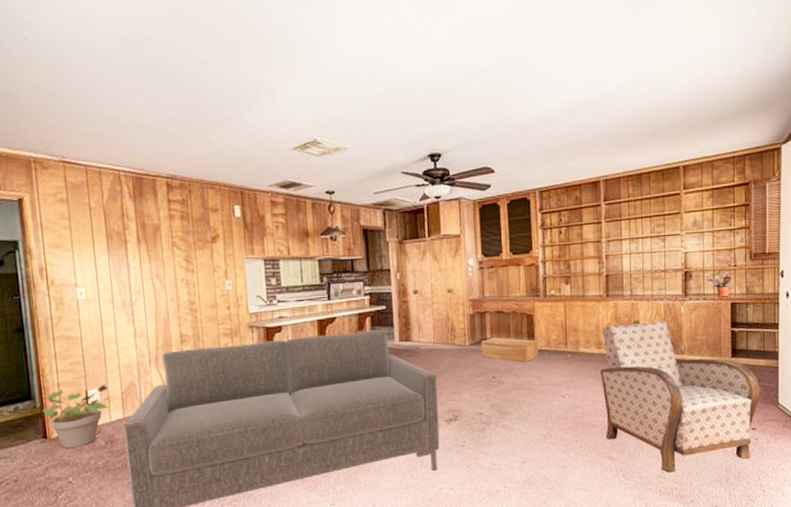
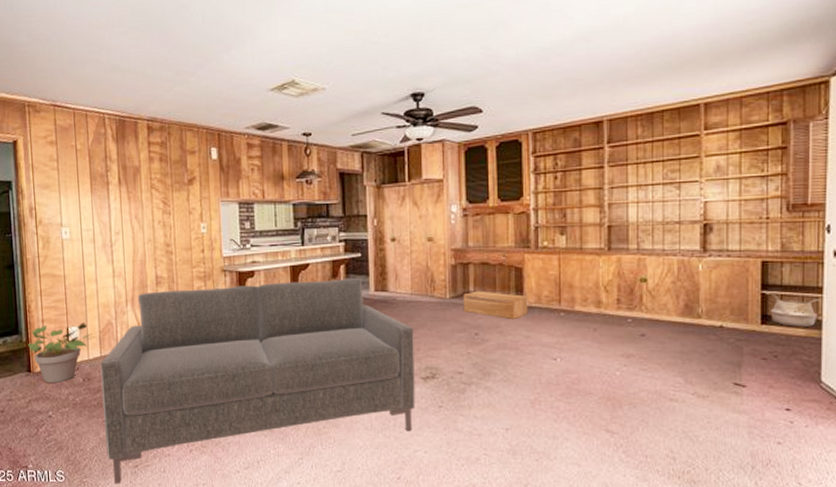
armchair: present [600,321,760,473] -> none [599,279,797,453]
potted plant: present [704,266,732,298] -> none [728,218,763,255]
woven basket: none [738,328,777,358] -> present [770,291,821,327]

